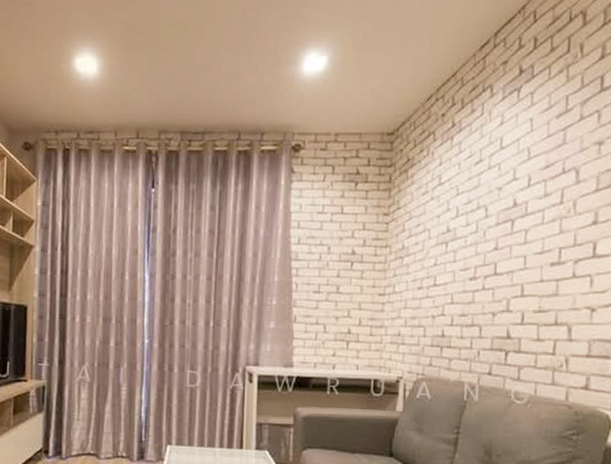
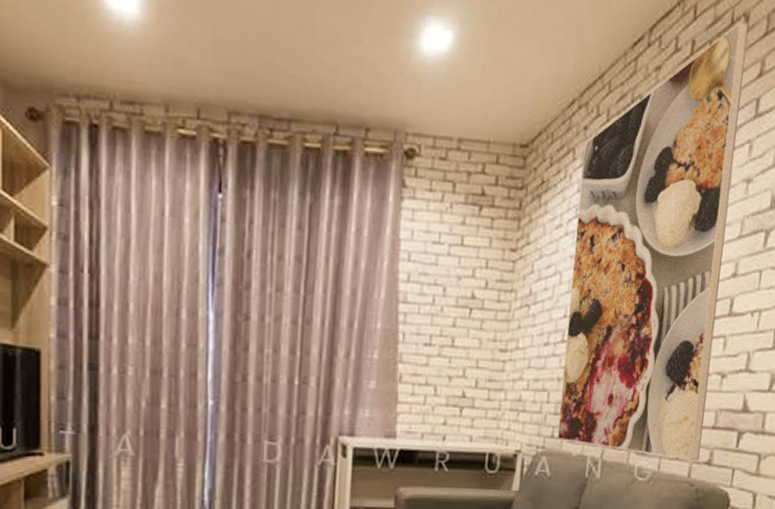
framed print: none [435,17,587,386] -> present [557,21,749,460]

